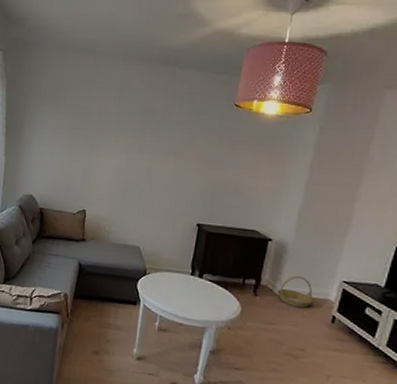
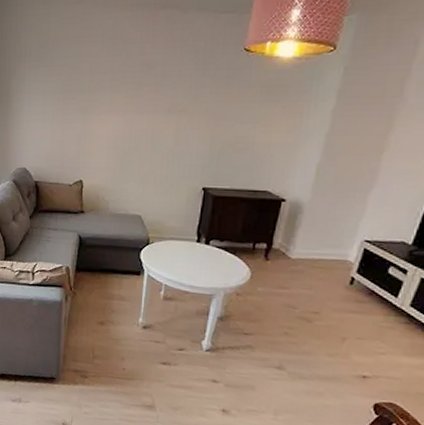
basket: present [277,276,313,308] -> none [290,237,330,270]

